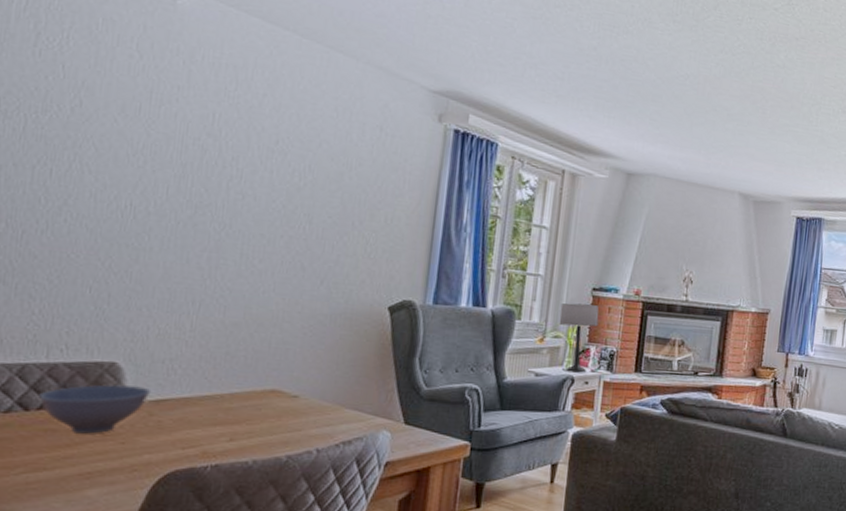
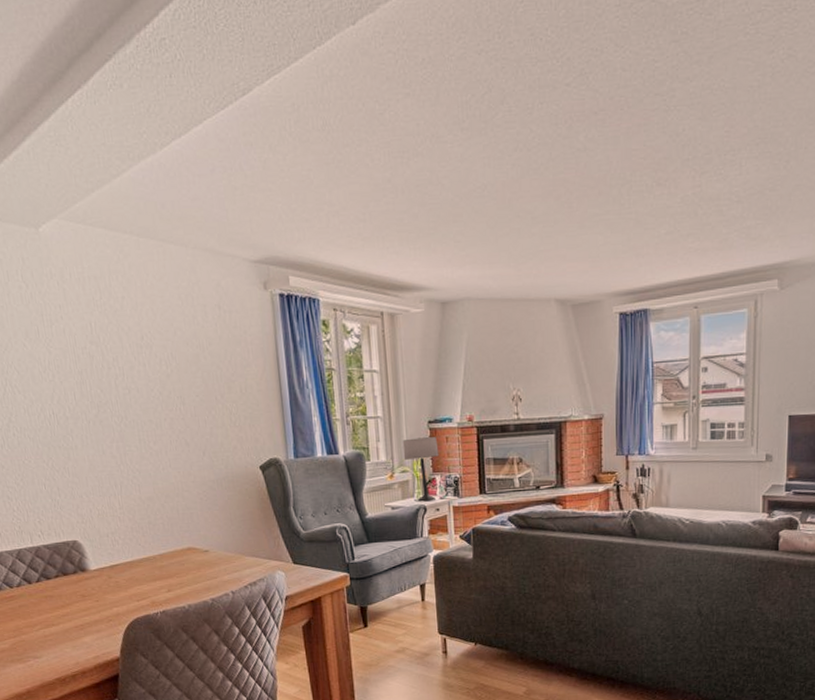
bowl: present [39,384,152,434] -> none [35,556,106,597]

